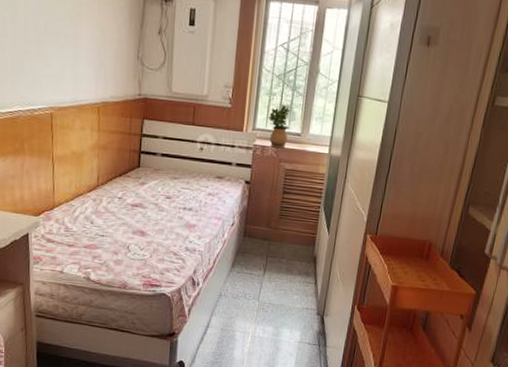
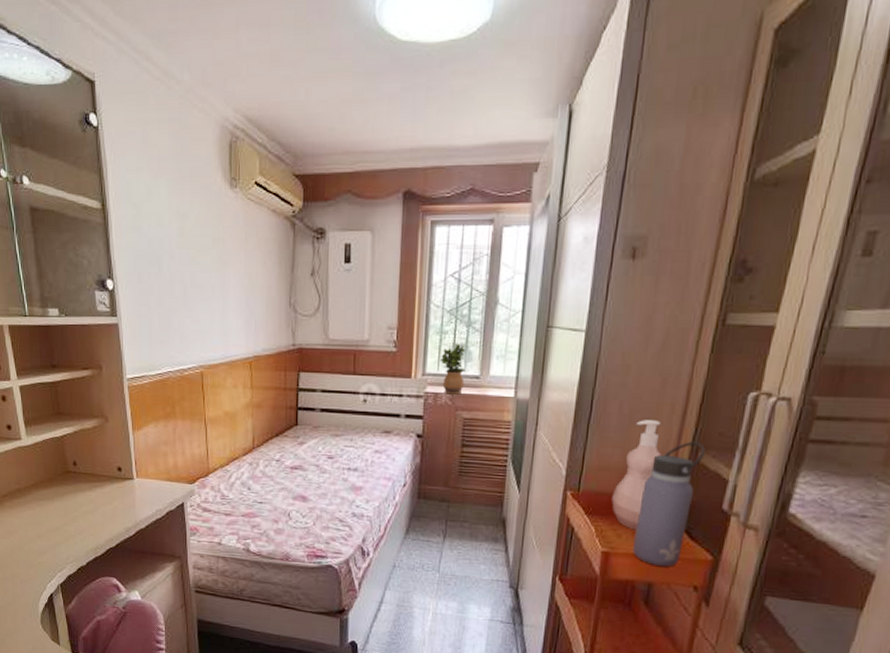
soap bottle: none [401,178,443,269] -> present [611,420,662,531]
water bottle: none [415,198,475,299] -> present [632,441,706,567]

